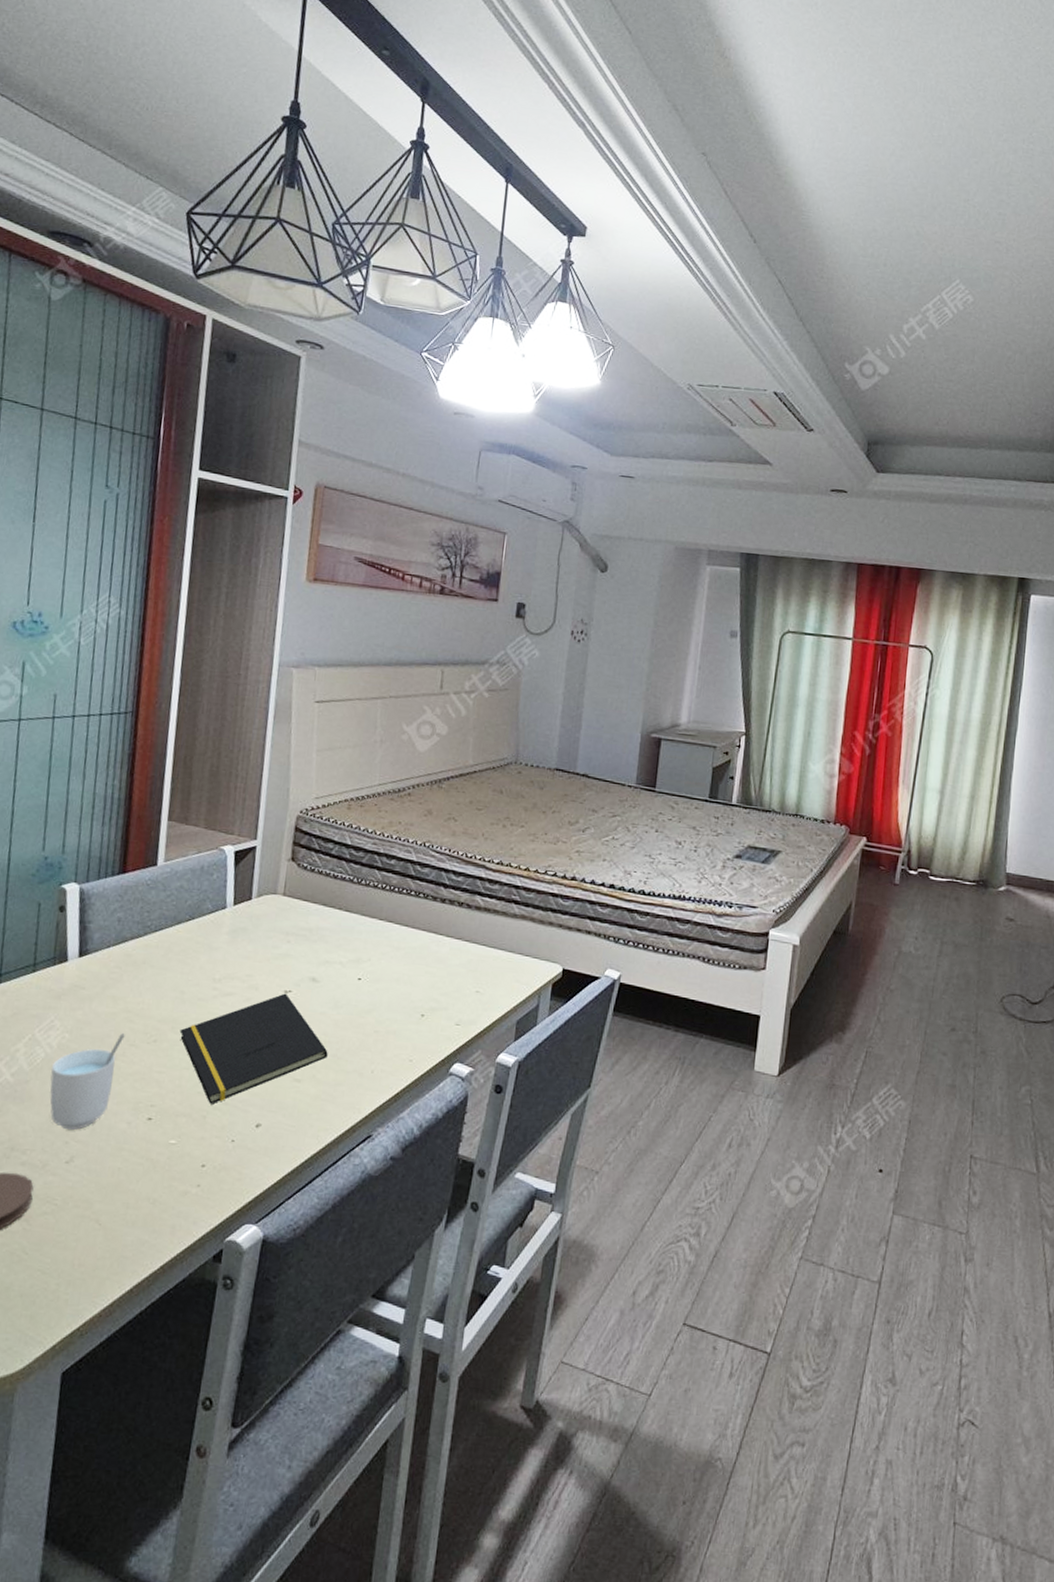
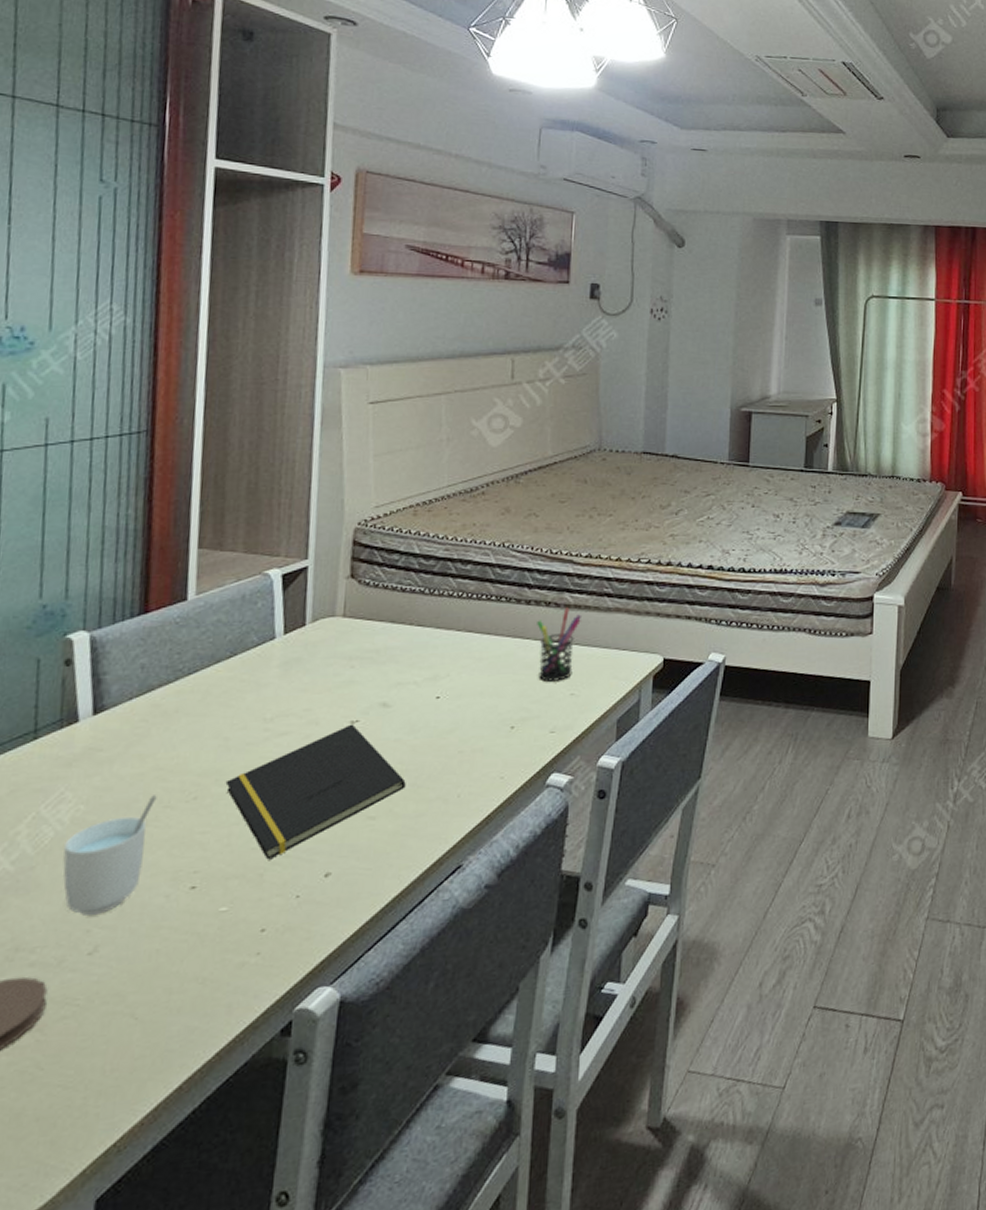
pen holder: none [448,909,490,979] -> present [537,607,581,683]

